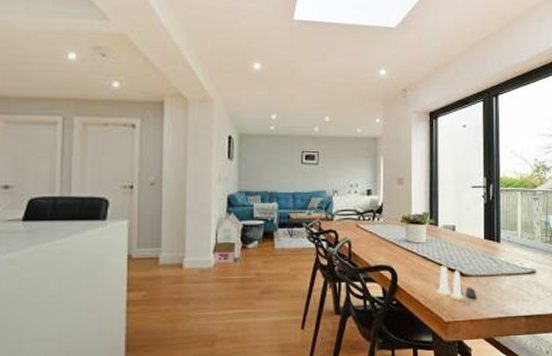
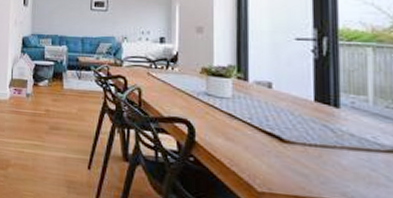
salt and pepper shaker set: present [437,265,476,299] -> none [247,126,303,171]

